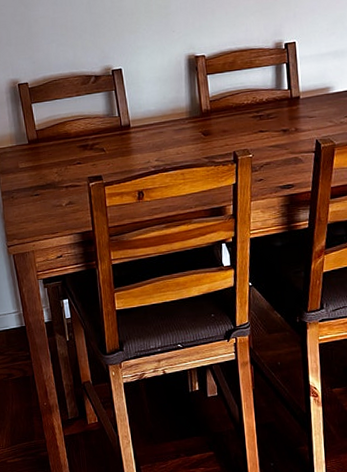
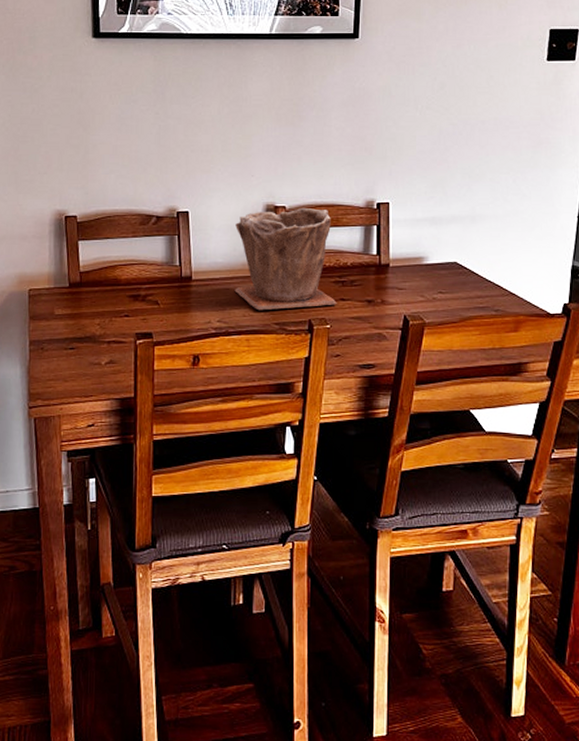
plant pot: none [163,54,257,148] -> present [234,208,337,311]

